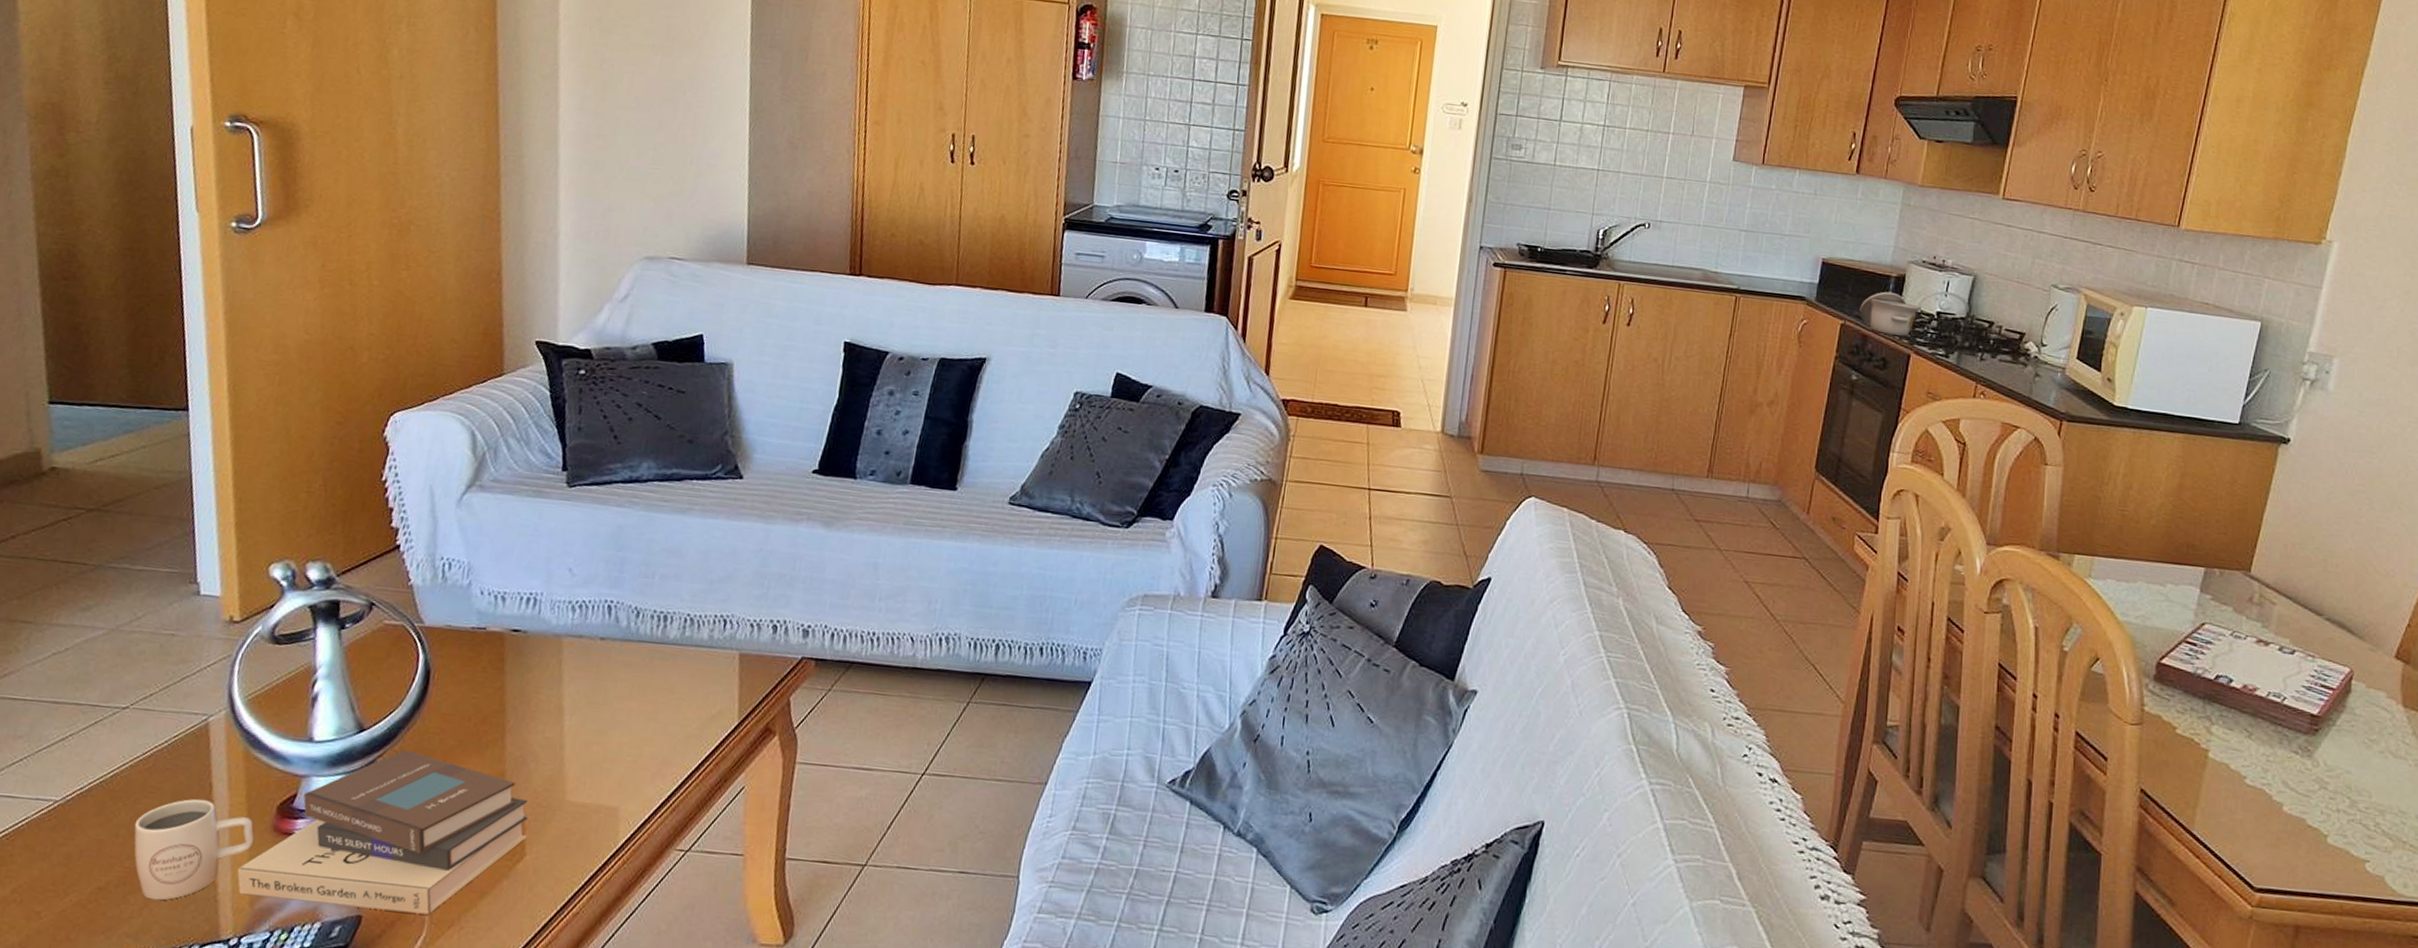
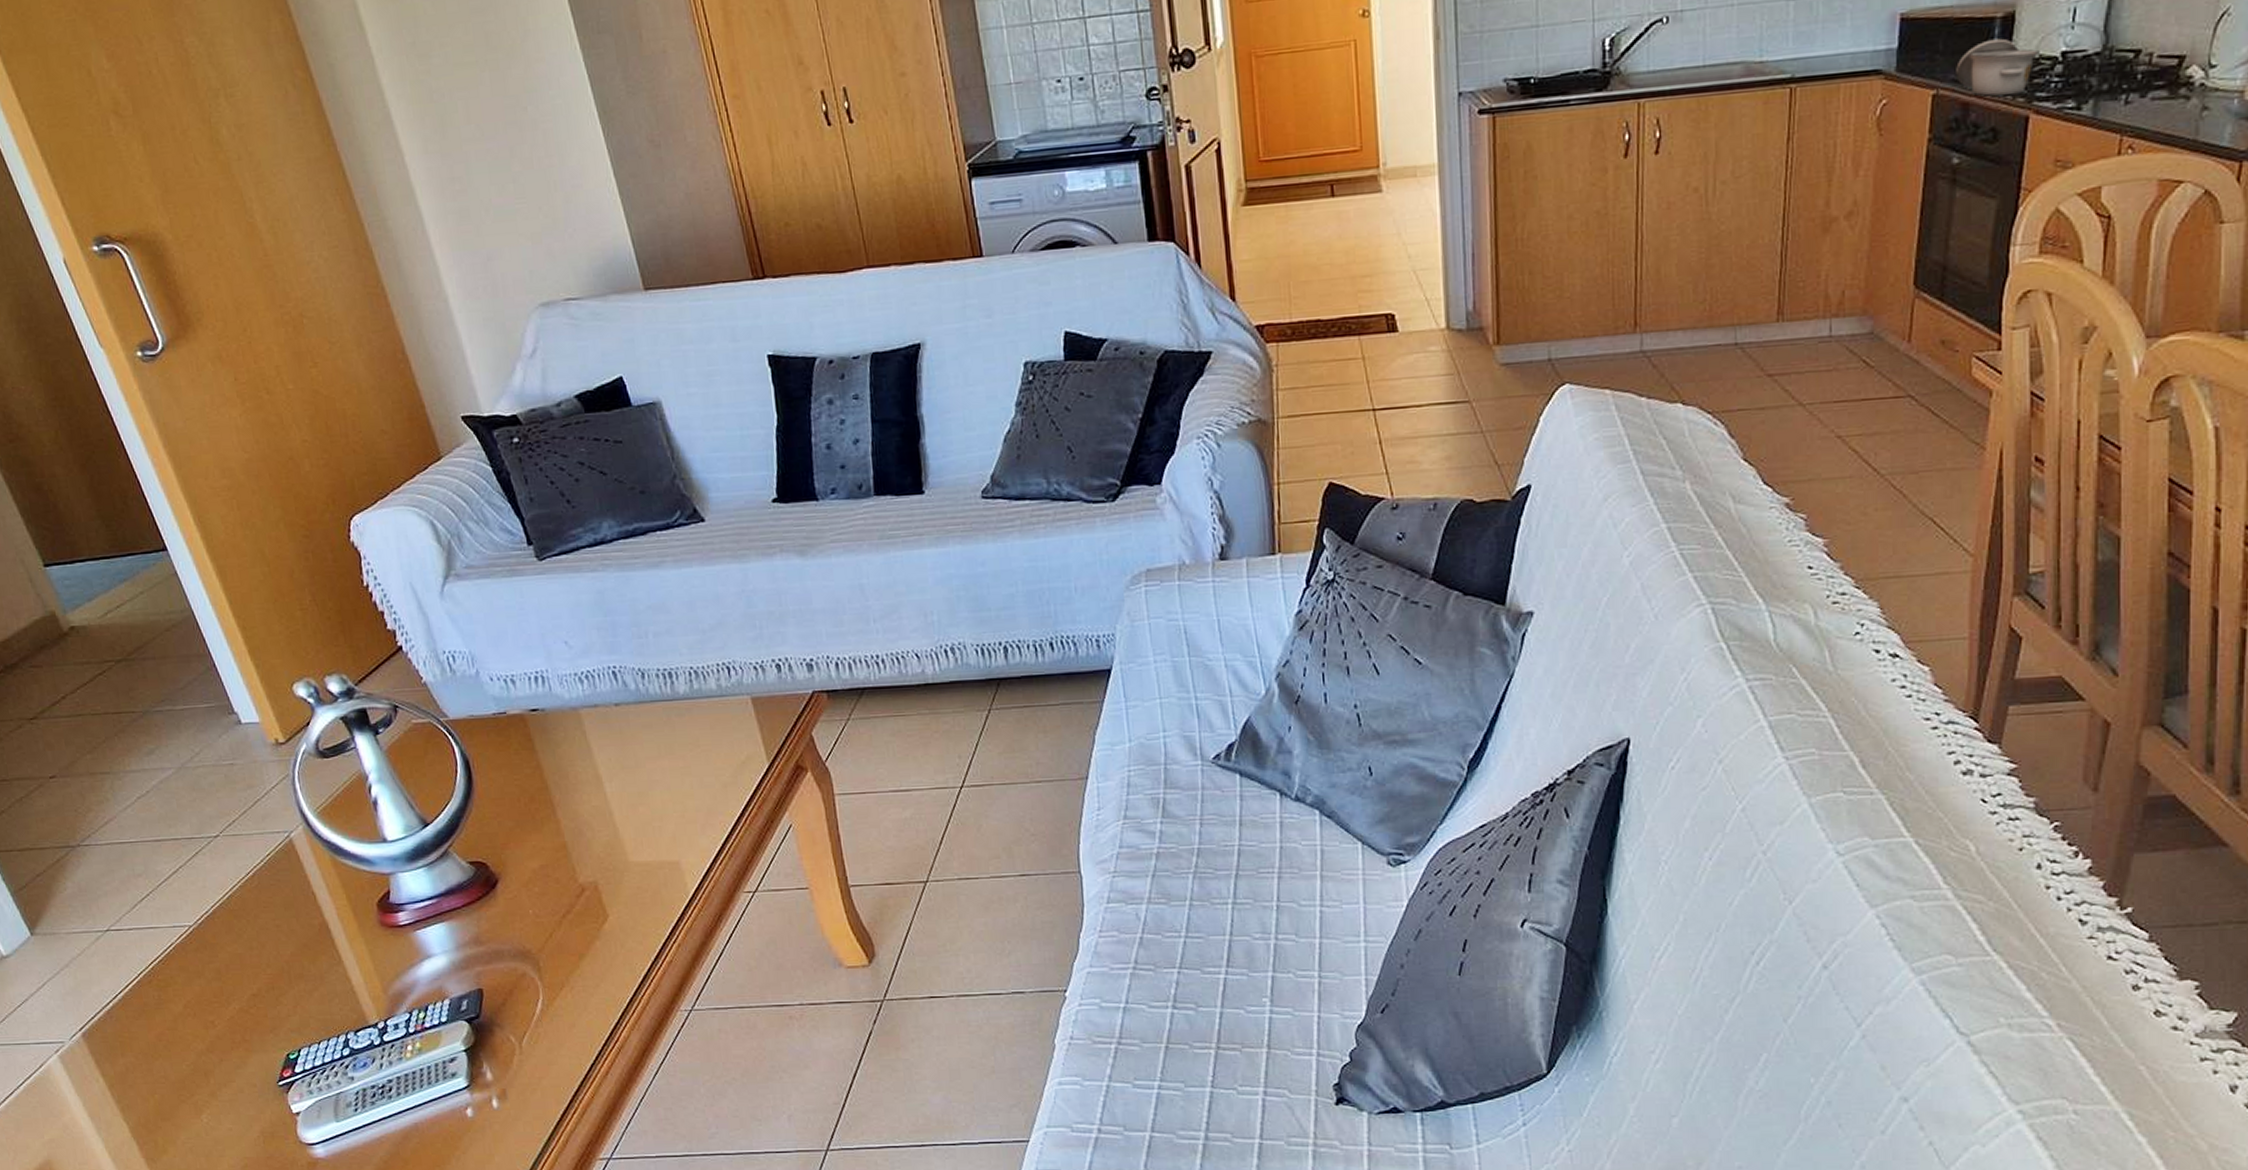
mug: present [133,798,255,901] -> none [262,906,368,999]
books: present [237,749,528,915] -> none [362,836,605,985]

